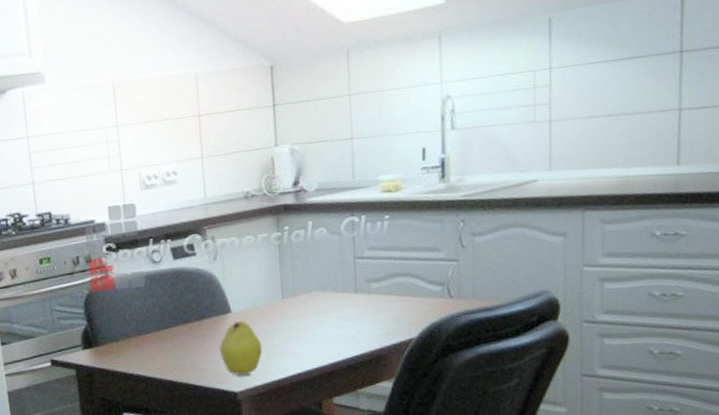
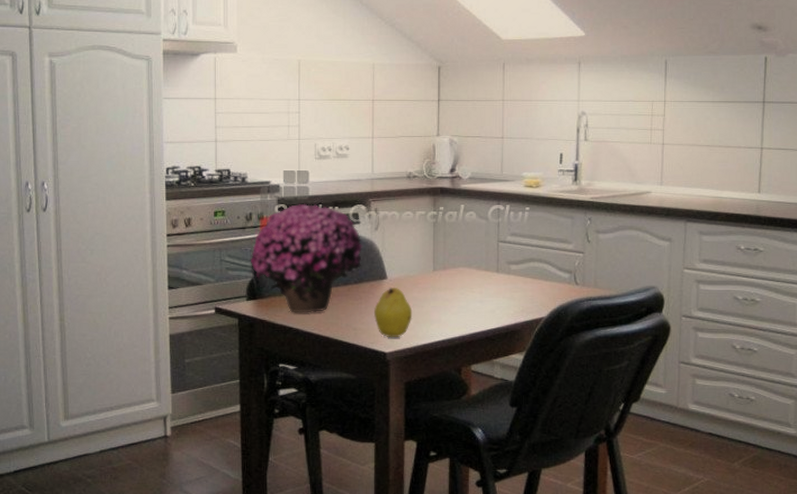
flower: none [82,239,202,358] -> present [251,203,363,313]

